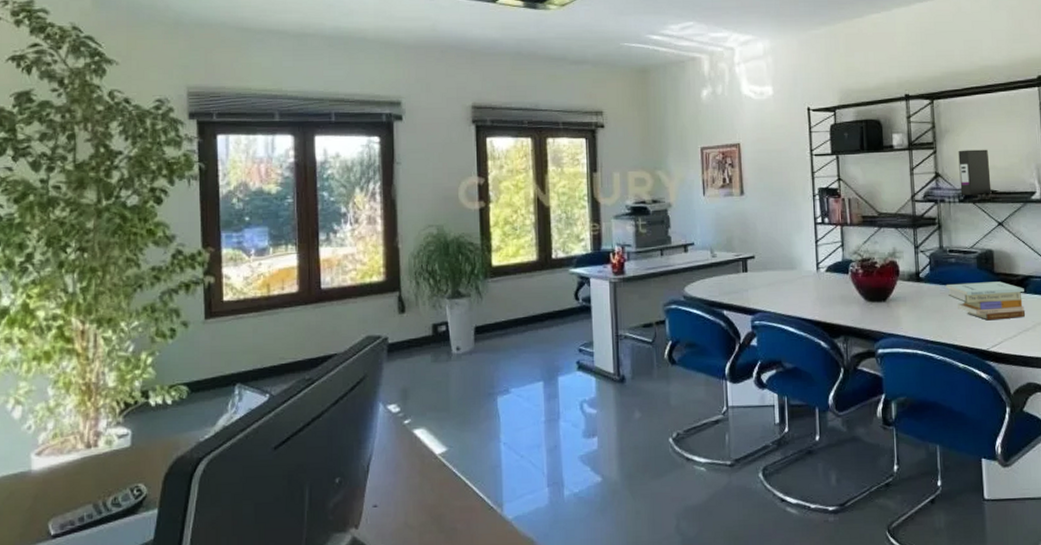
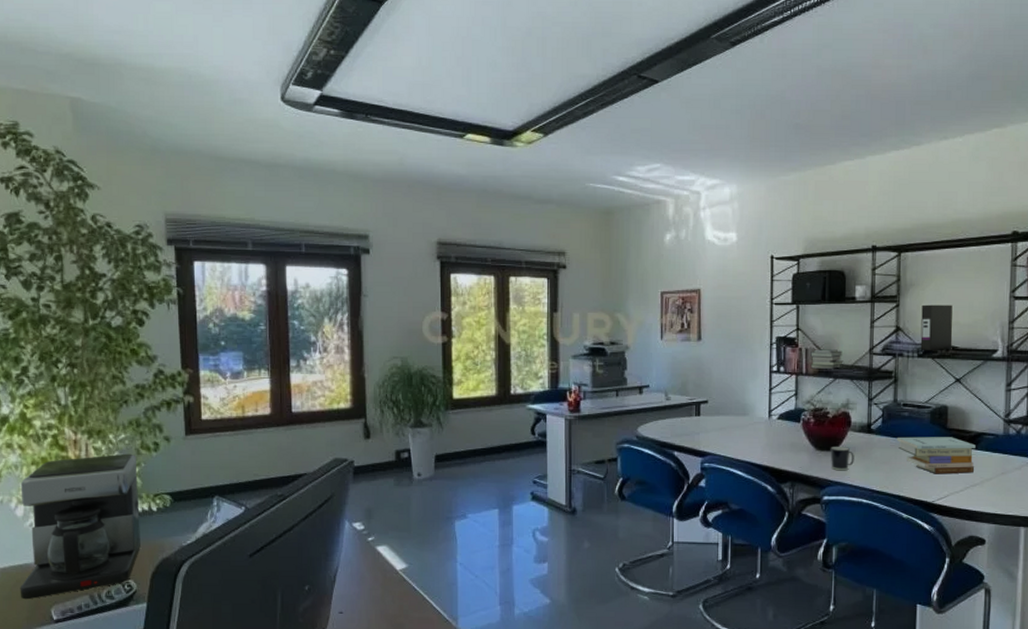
coffee maker: none [13,342,153,514] -> present [20,453,140,600]
books: none [853,198,887,219] -> present [810,349,843,369]
mug: none [880,296,906,322] -> present [830,446,854,471]

